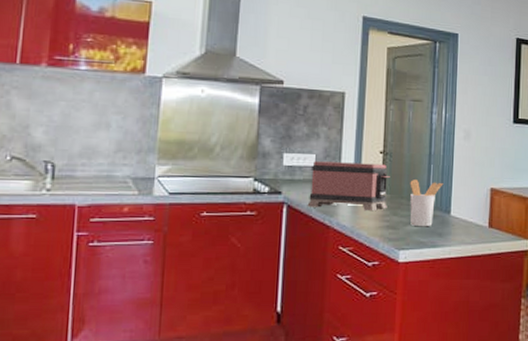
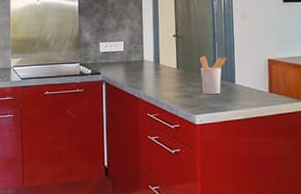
toaster: present [307,161,390,212] -> none [120,45,183,84]

